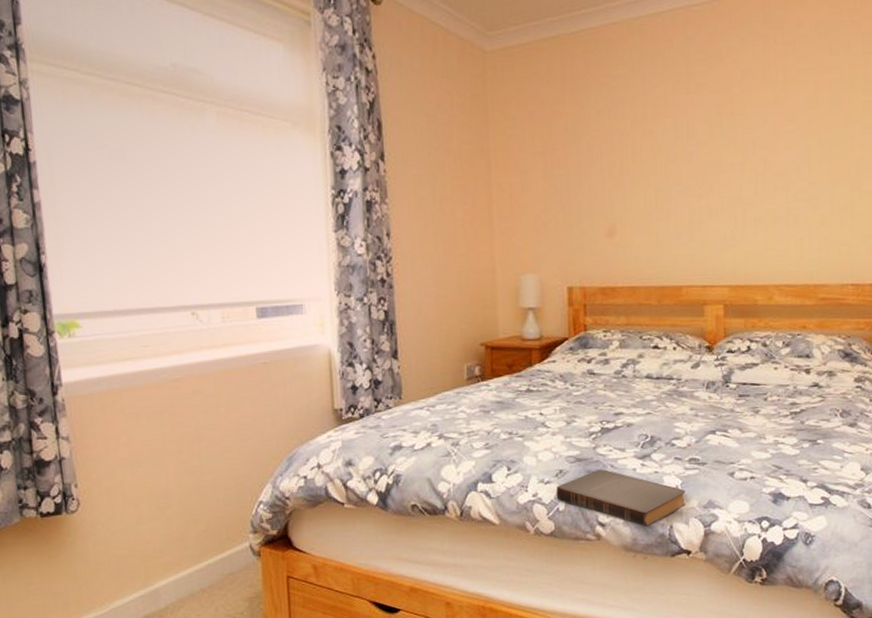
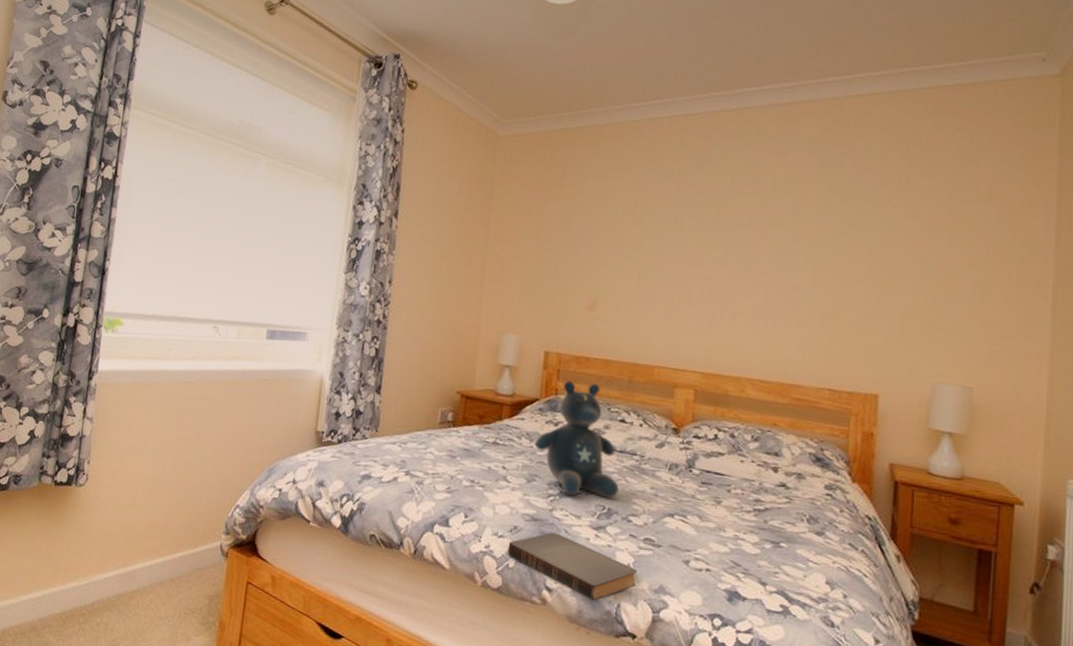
stuffed bear: none [570,313,659,430] -> present [535,380,619,498]

